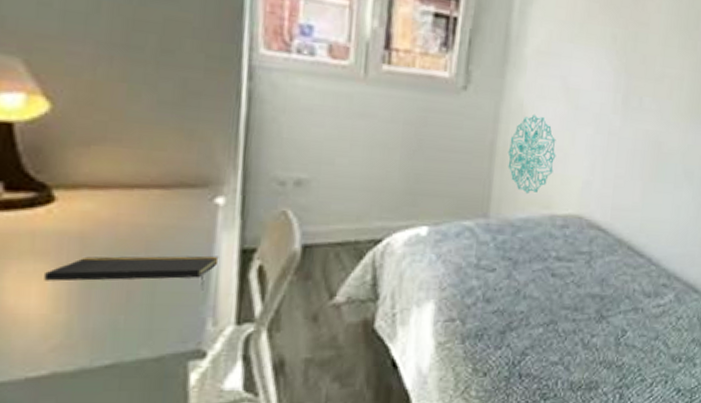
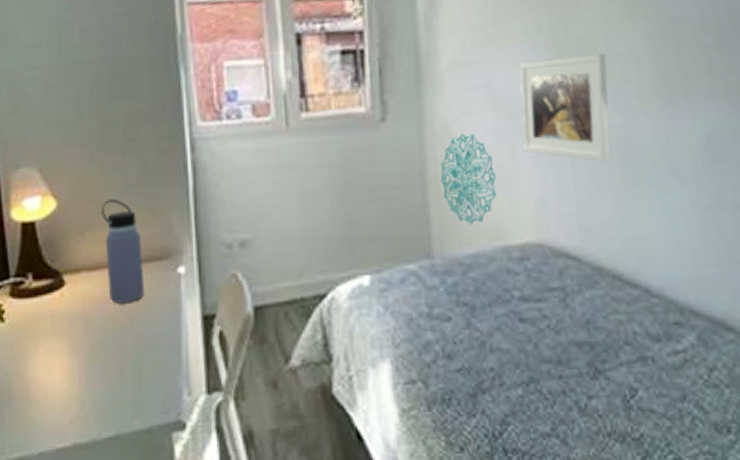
notepad: present [44,255,219,291] -> none [63,324,186,360]
water bottle: none [118,113,172,229] -> present [101,199,145,304]
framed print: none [582,64,660,159] -> present [520,52,611,162]

